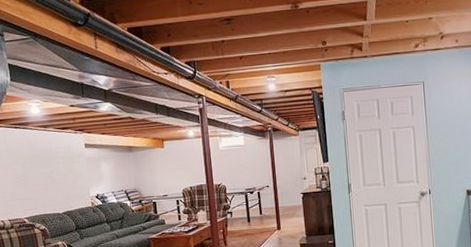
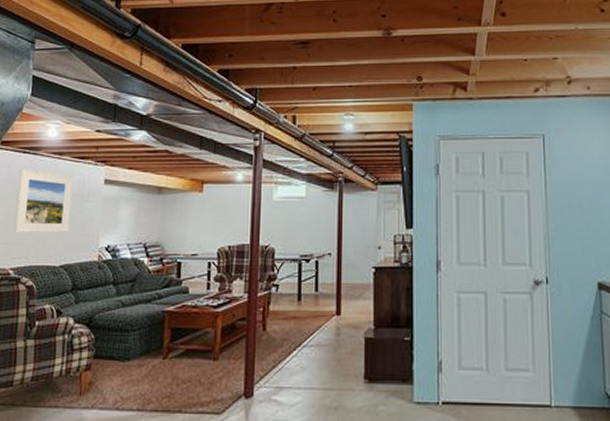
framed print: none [15,140,64,191] -> present [13,168,73,233]

